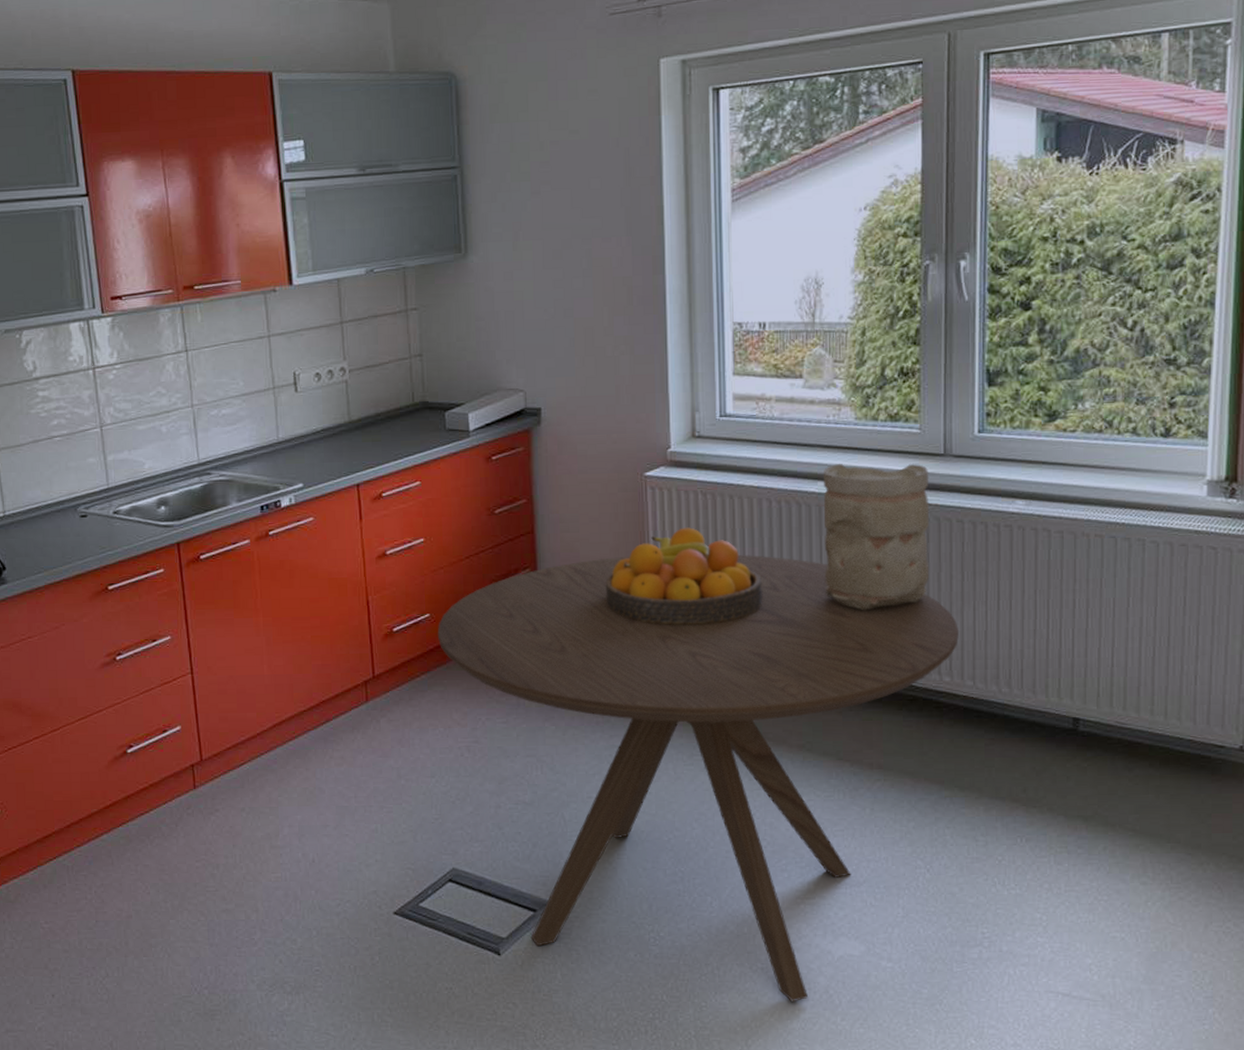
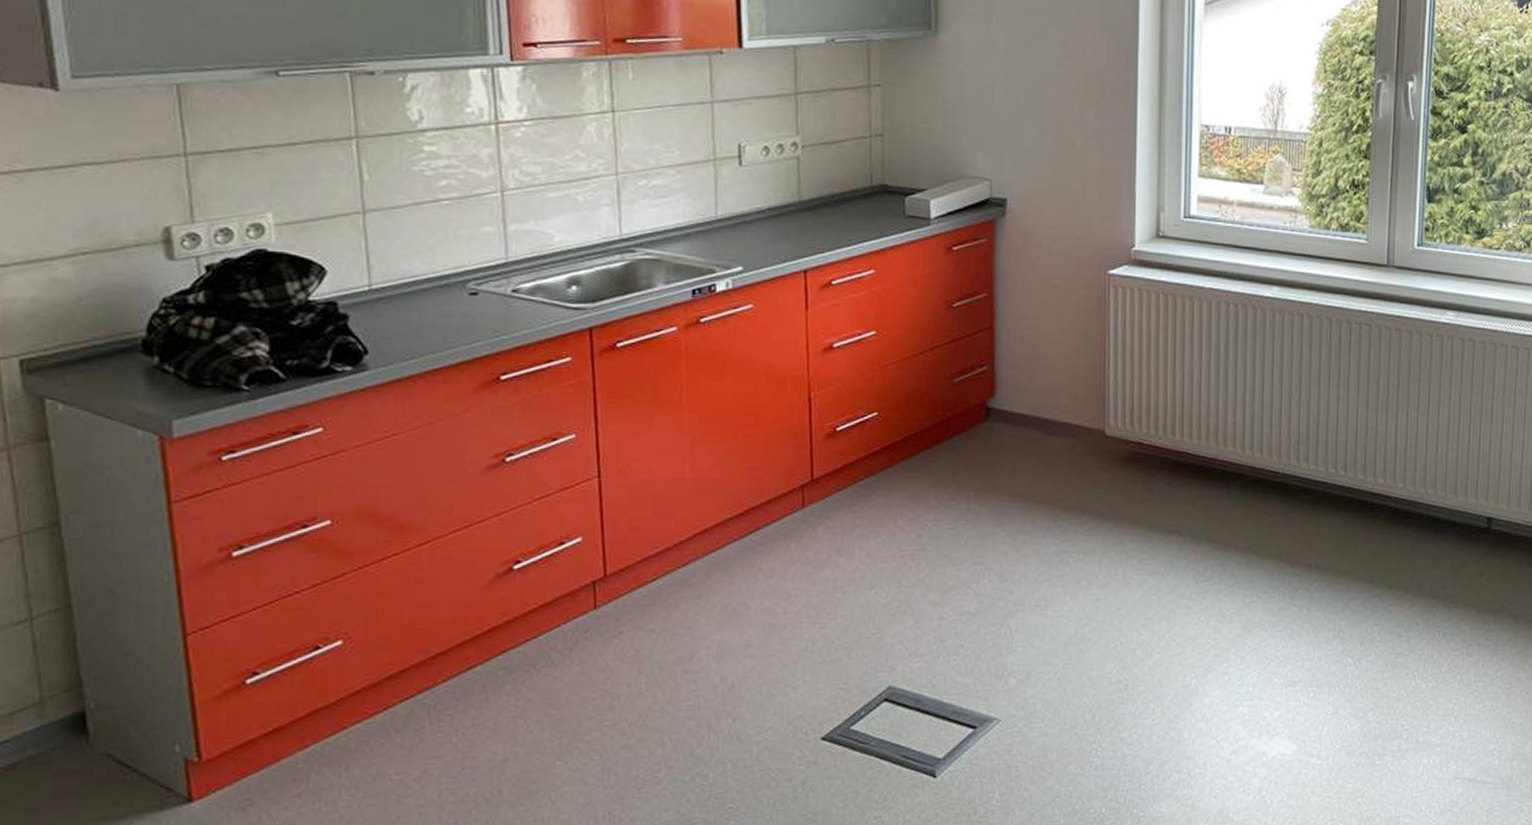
dining table: present [437,554,959,1002] -> none [884,355,1393,806]
fruit bowl: present [605,527,762,625] -> none [1064,328,1217,427]
vase: present [823,463,930,610] -> none [1275,270,1373,413]

